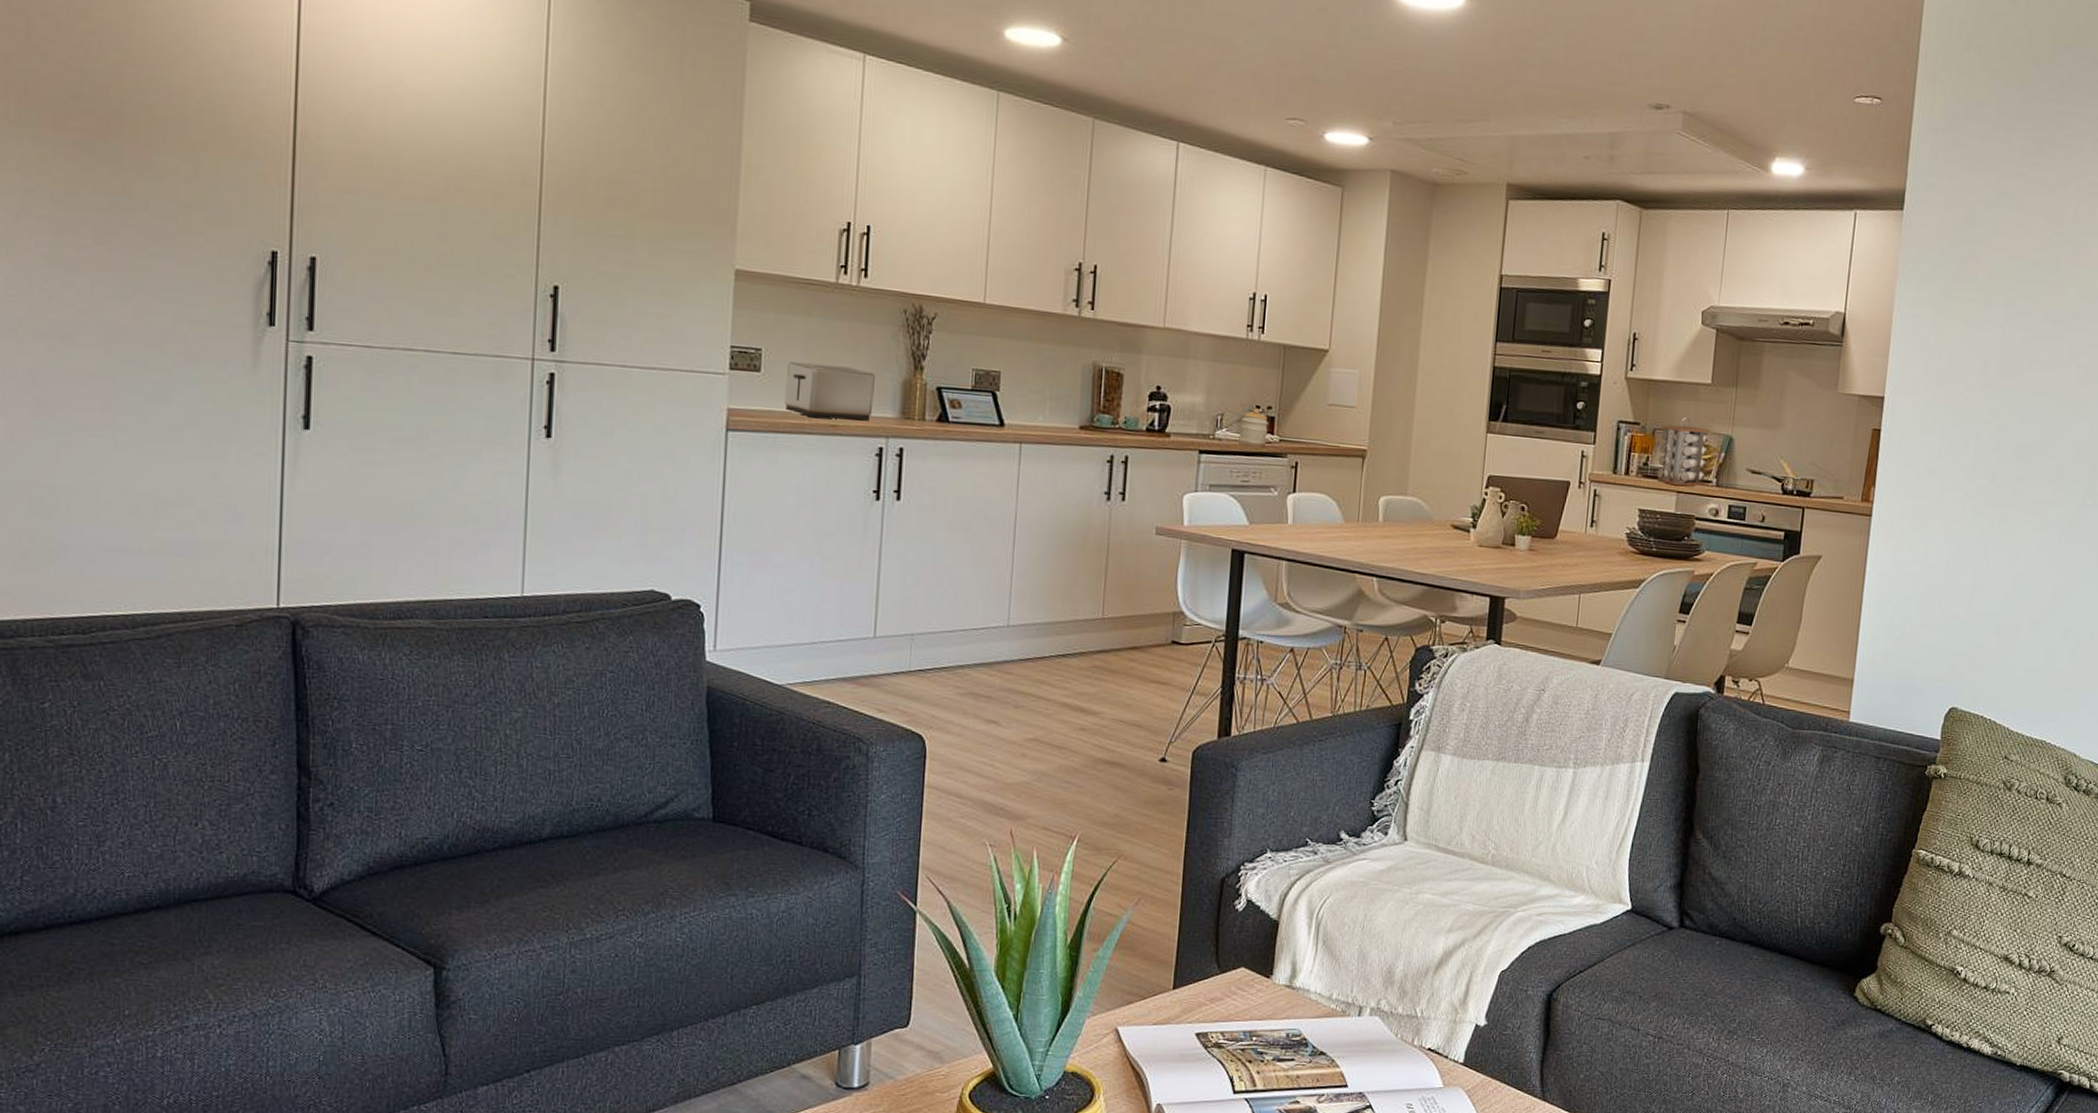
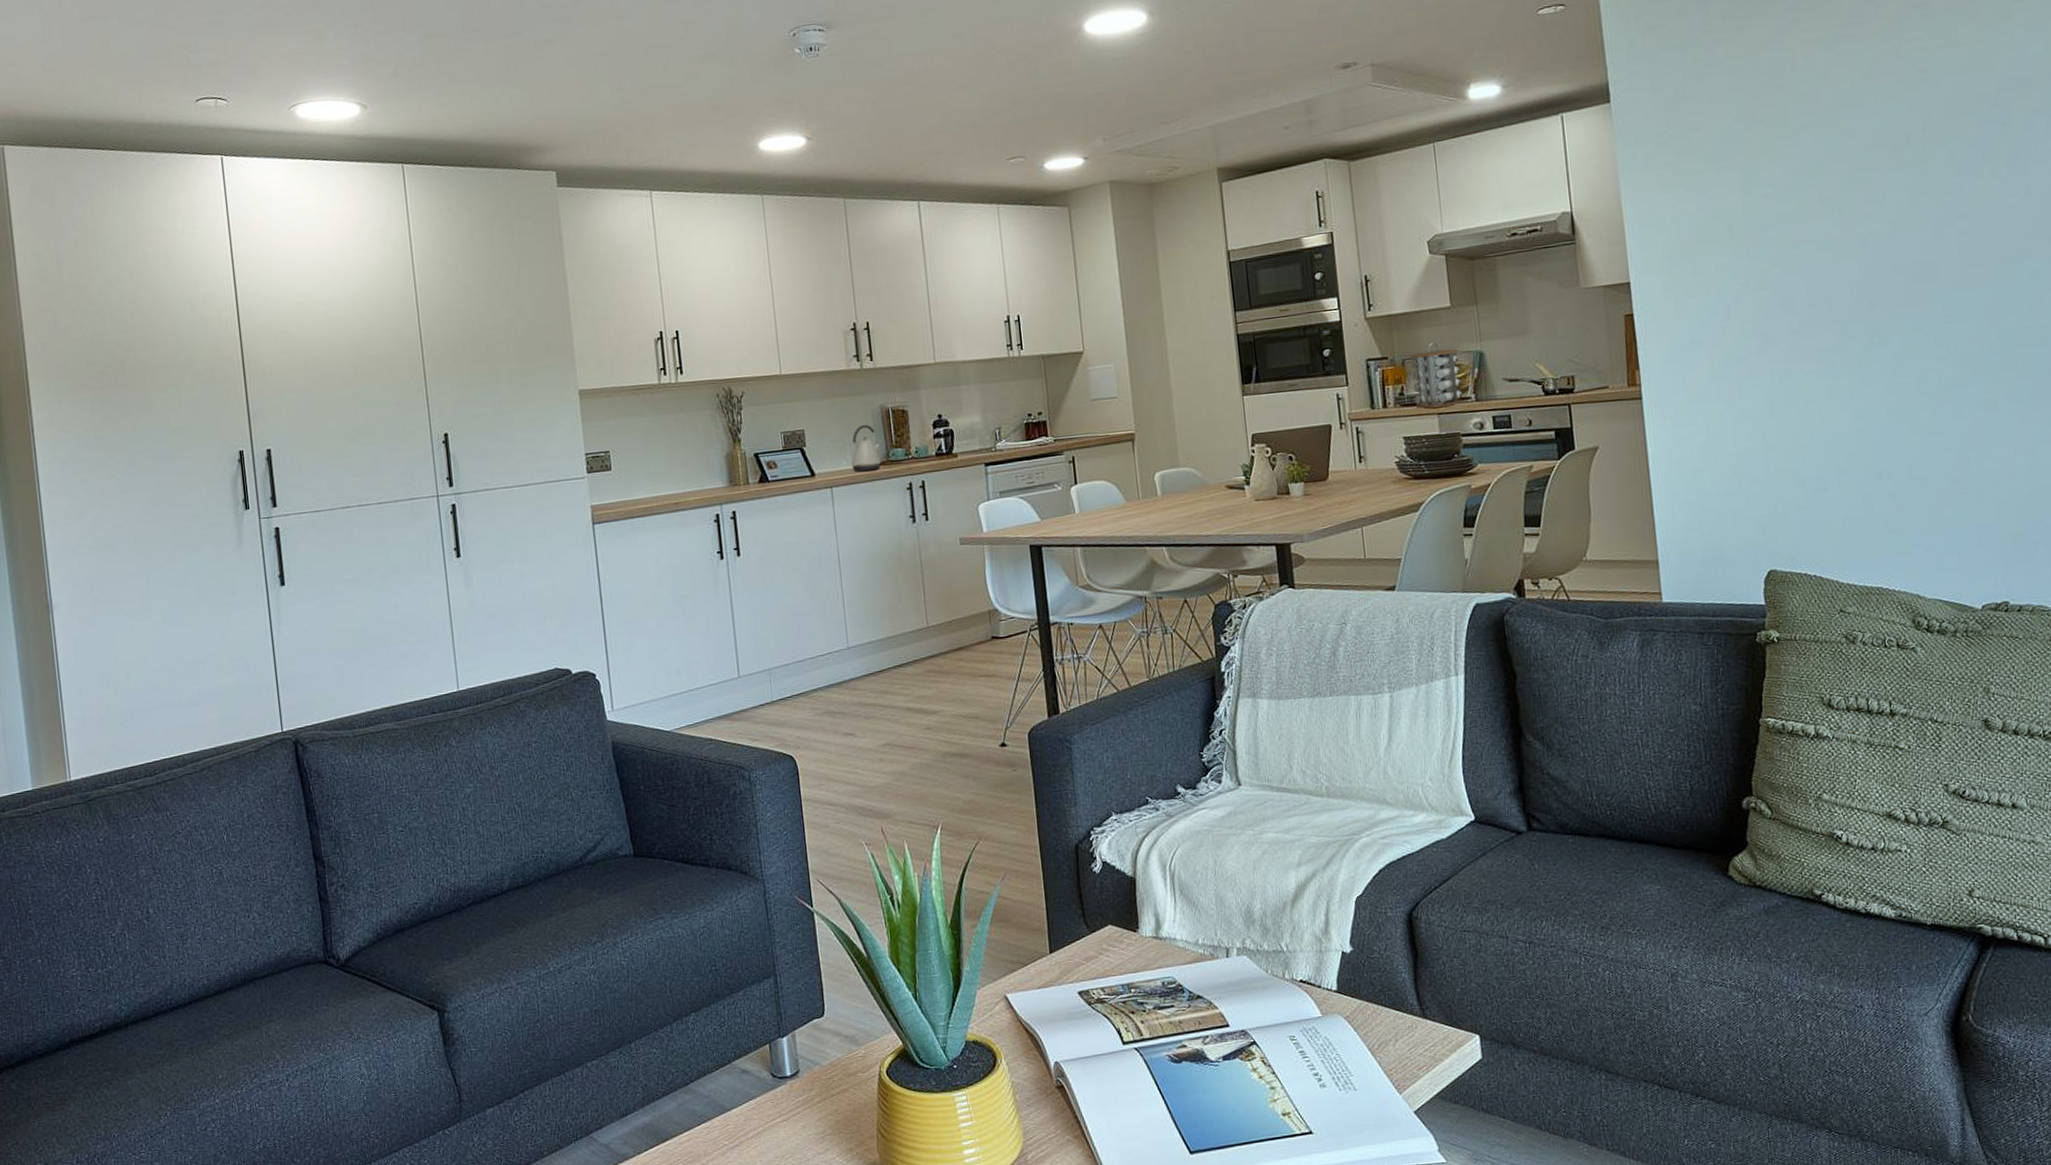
toaster: present [784,362,875,421] -> none [632,451,706,500]
kettle: none [1048,380,1086,435] -> present [851,425,881,473]
jar: present [1238,408,1269,449] -> none [1016,416,1043,452]

